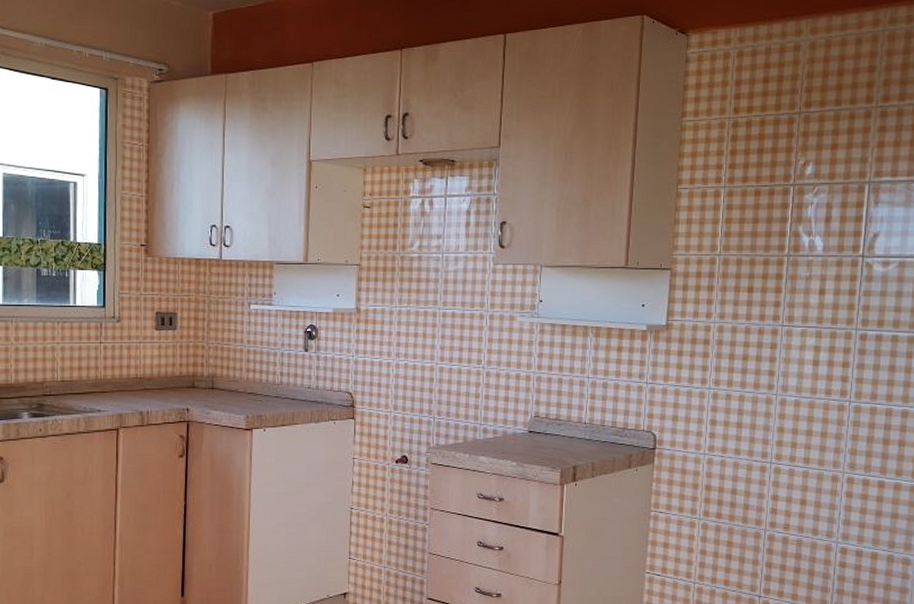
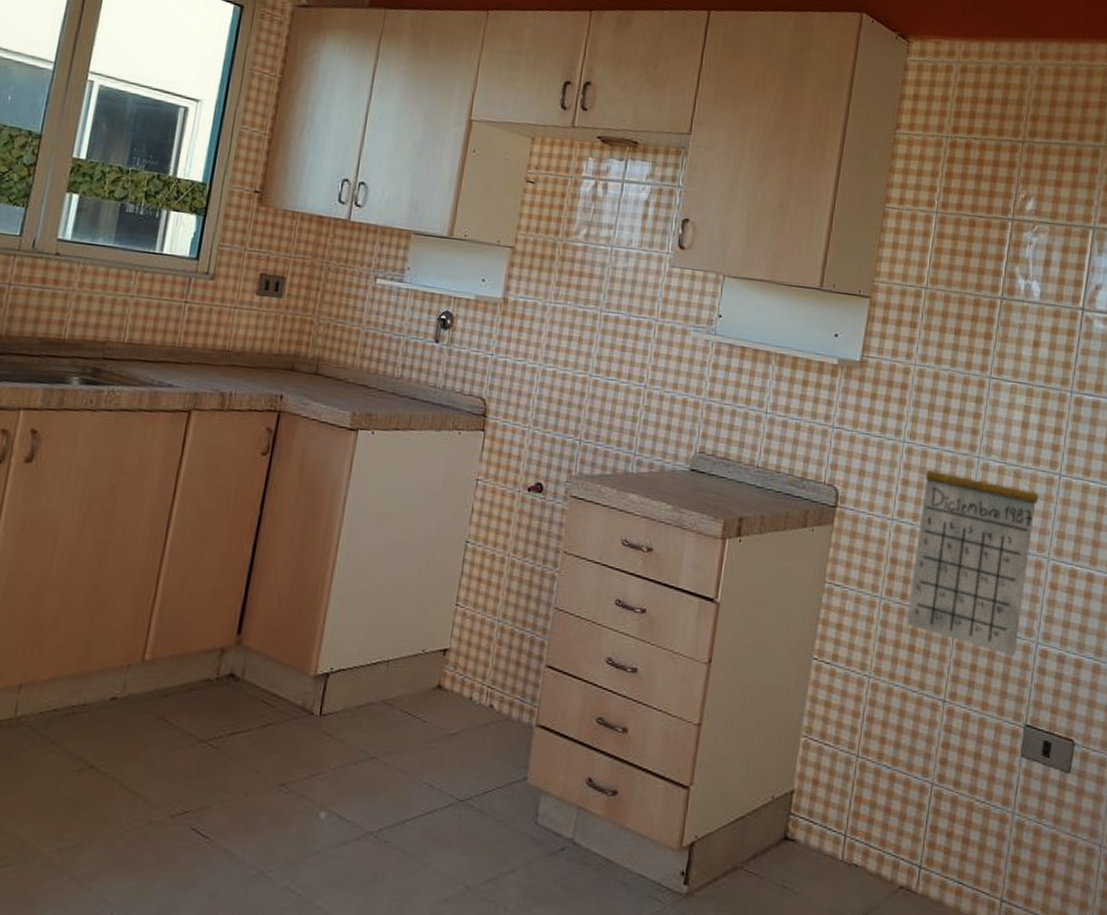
calendar: none [722,383,832,555] -> present [906,444,1039,656]

